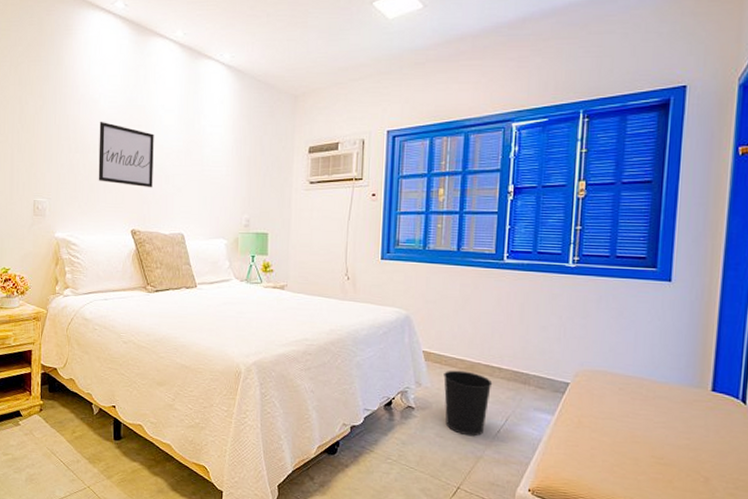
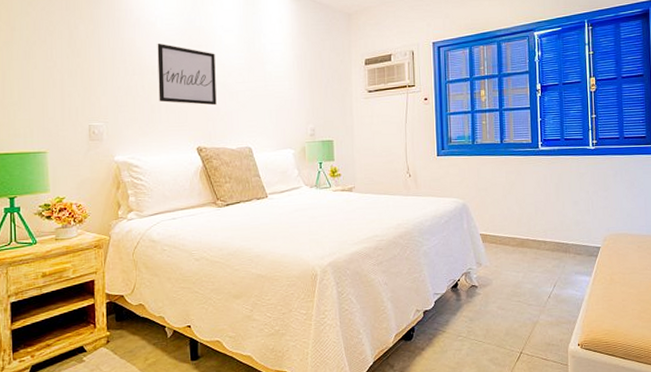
wastebasket: present [444,370,493,437] -> none [499,247,540,305]

